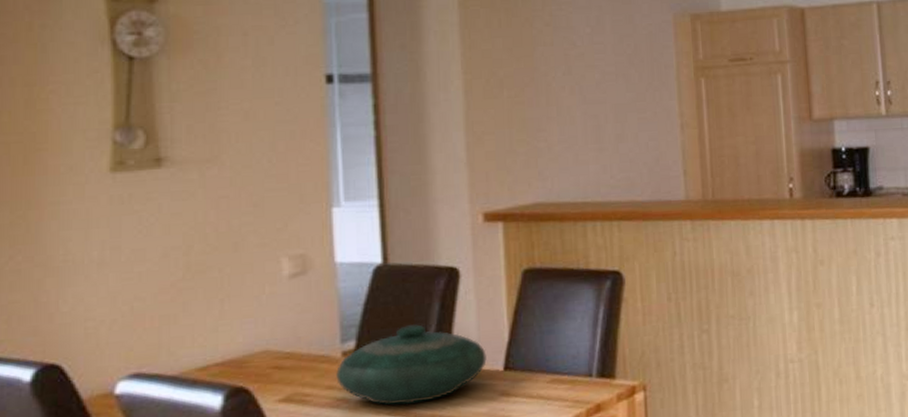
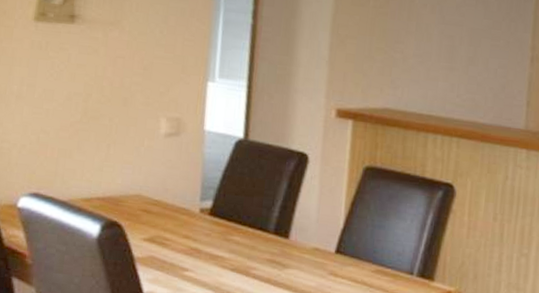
decorative bowl: present [336,324,487,405] -> none [192,196,322,266]

